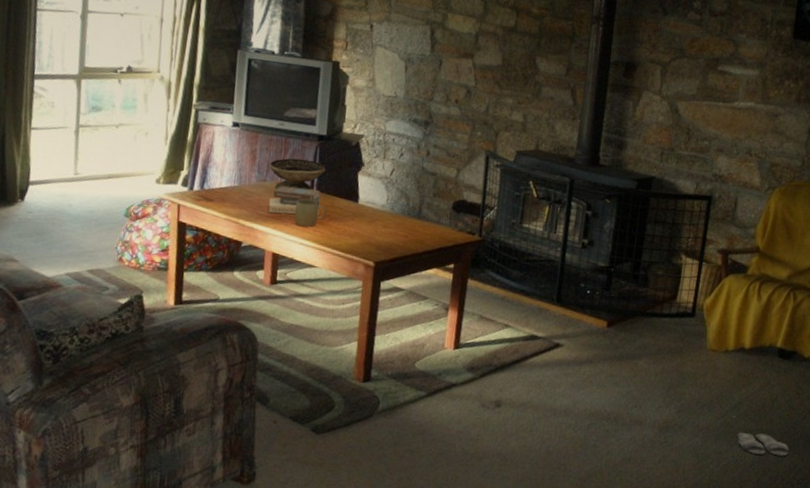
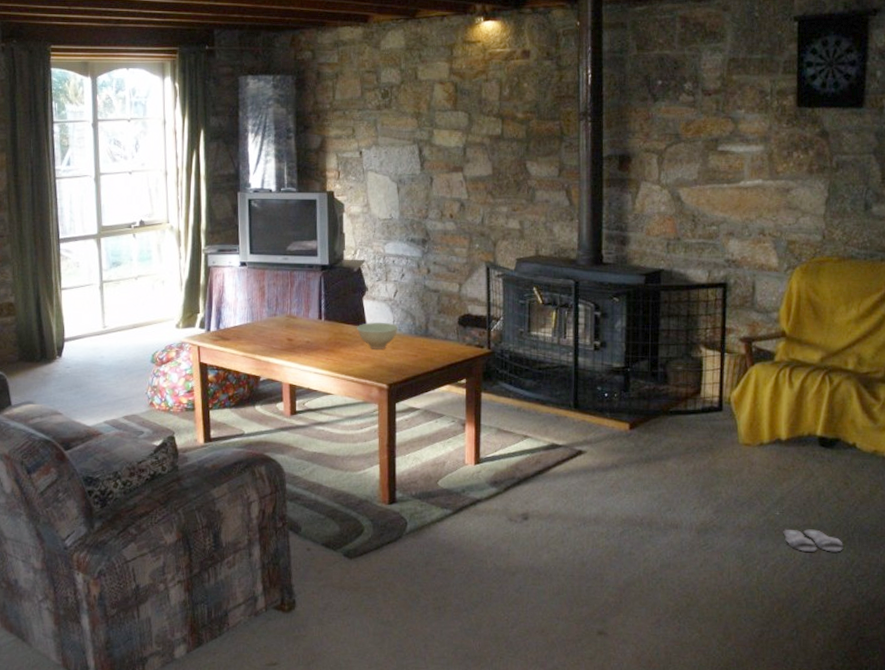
books: present [268,186,321,216] -> none [281,319,330,346]
decorative bowl: present [269,158,326,191] -> none [278,290,331,322]
mug: present [294,198,326,227] -> none [306,328,336,356]
bowl: none [349,198,392,227] -> present [357,323,399,350]

